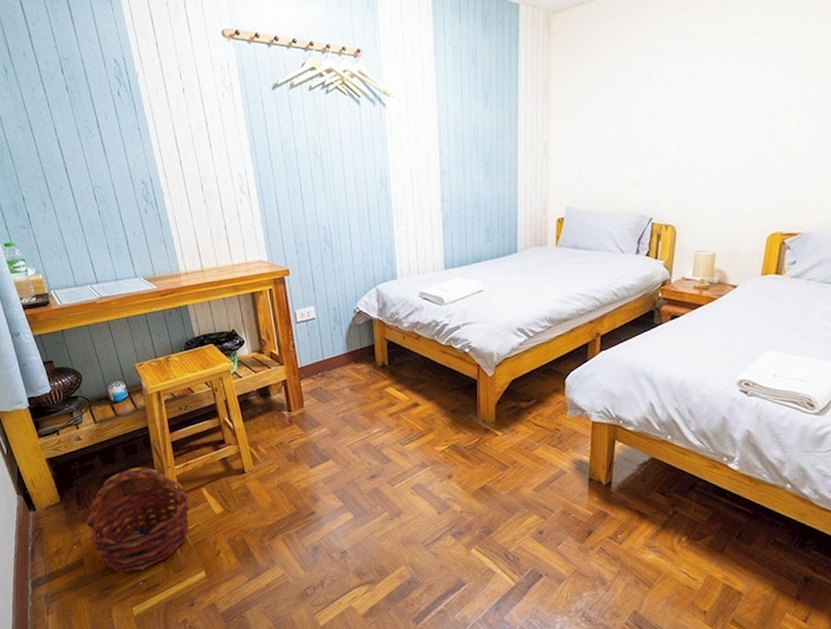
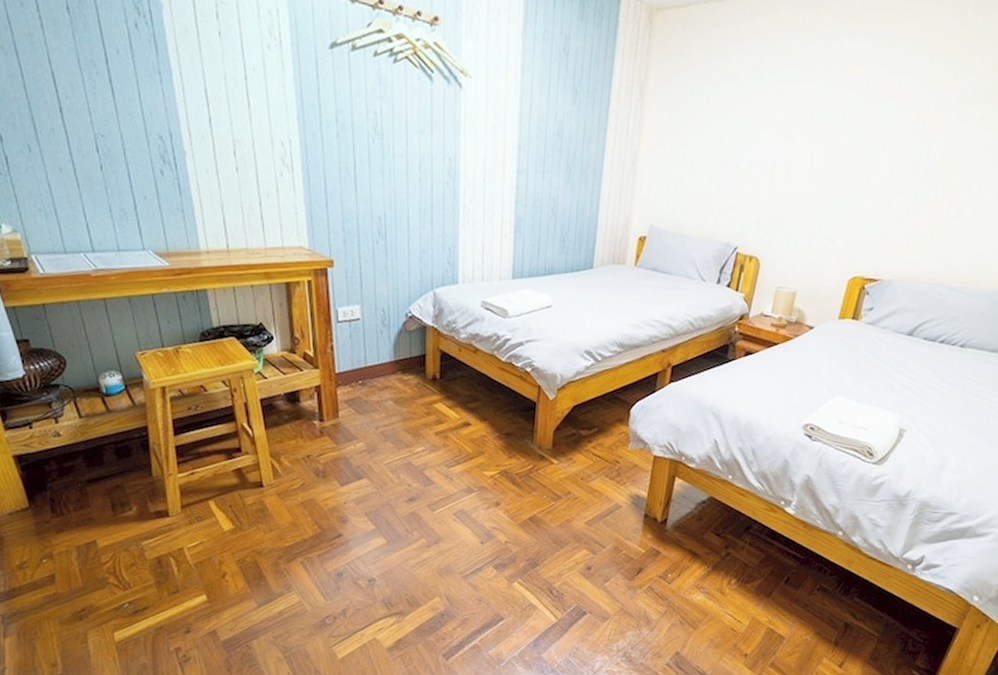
basket: present [86,466,190,573] -> none [61,472,193,593]

